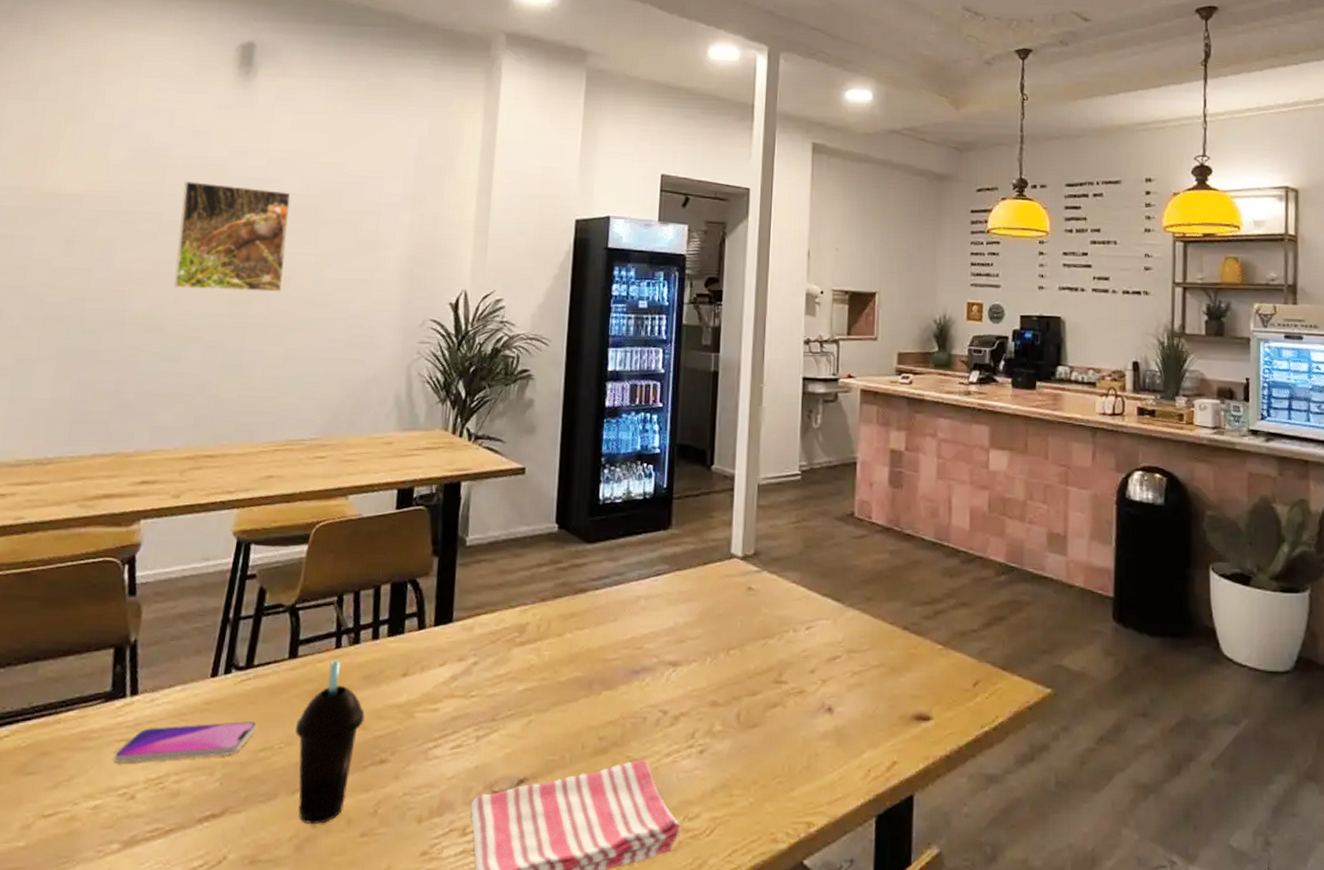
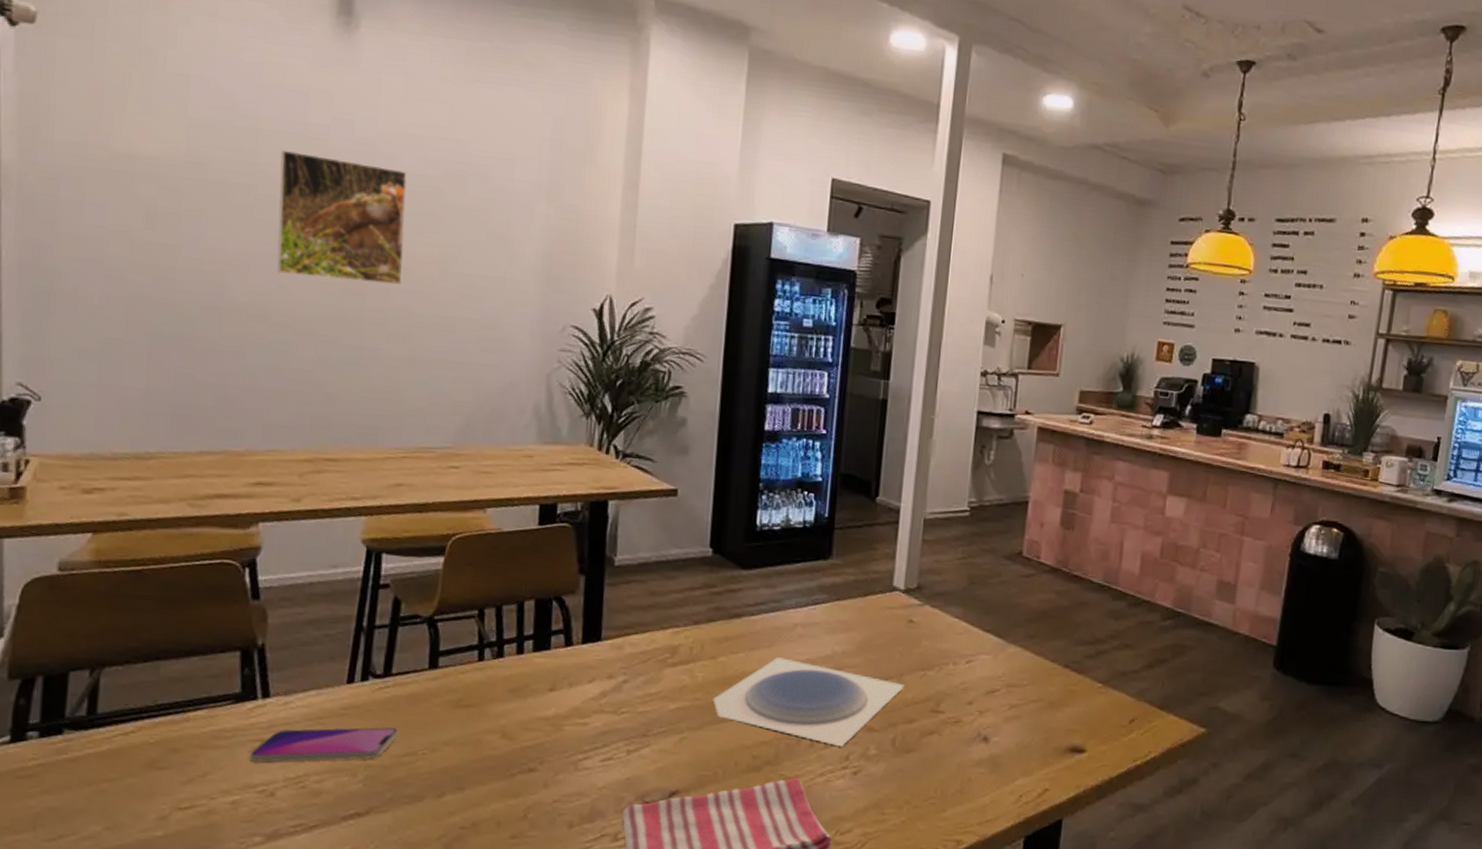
cup: present [294,661,366,824] -> none [438,673,512,825]
plate: none [559,632,747,724] -> present [713,657,905,747]

